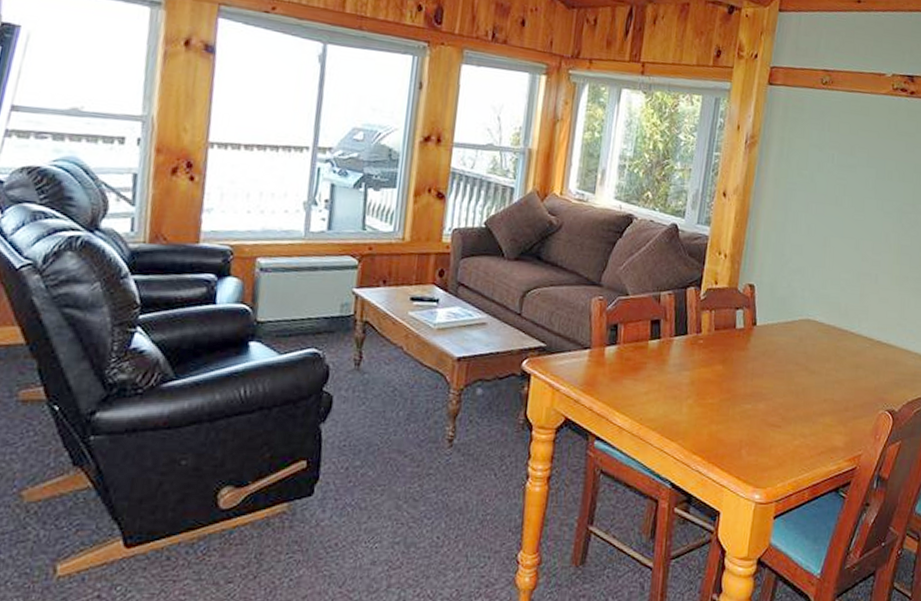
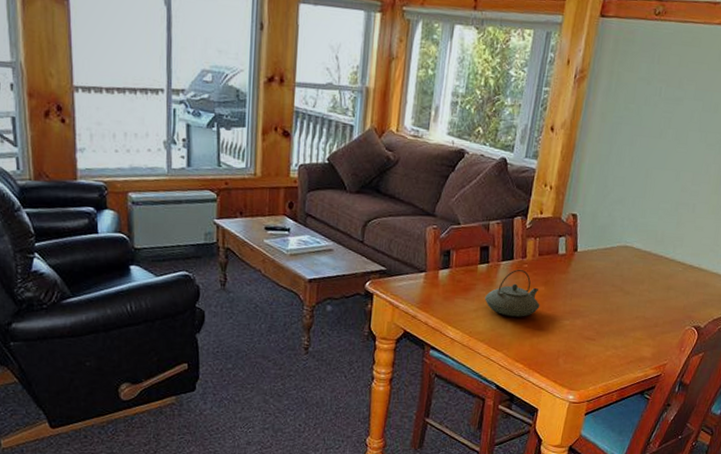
teapot: none [656,346,718,401] -> present [484,270,540,317]

